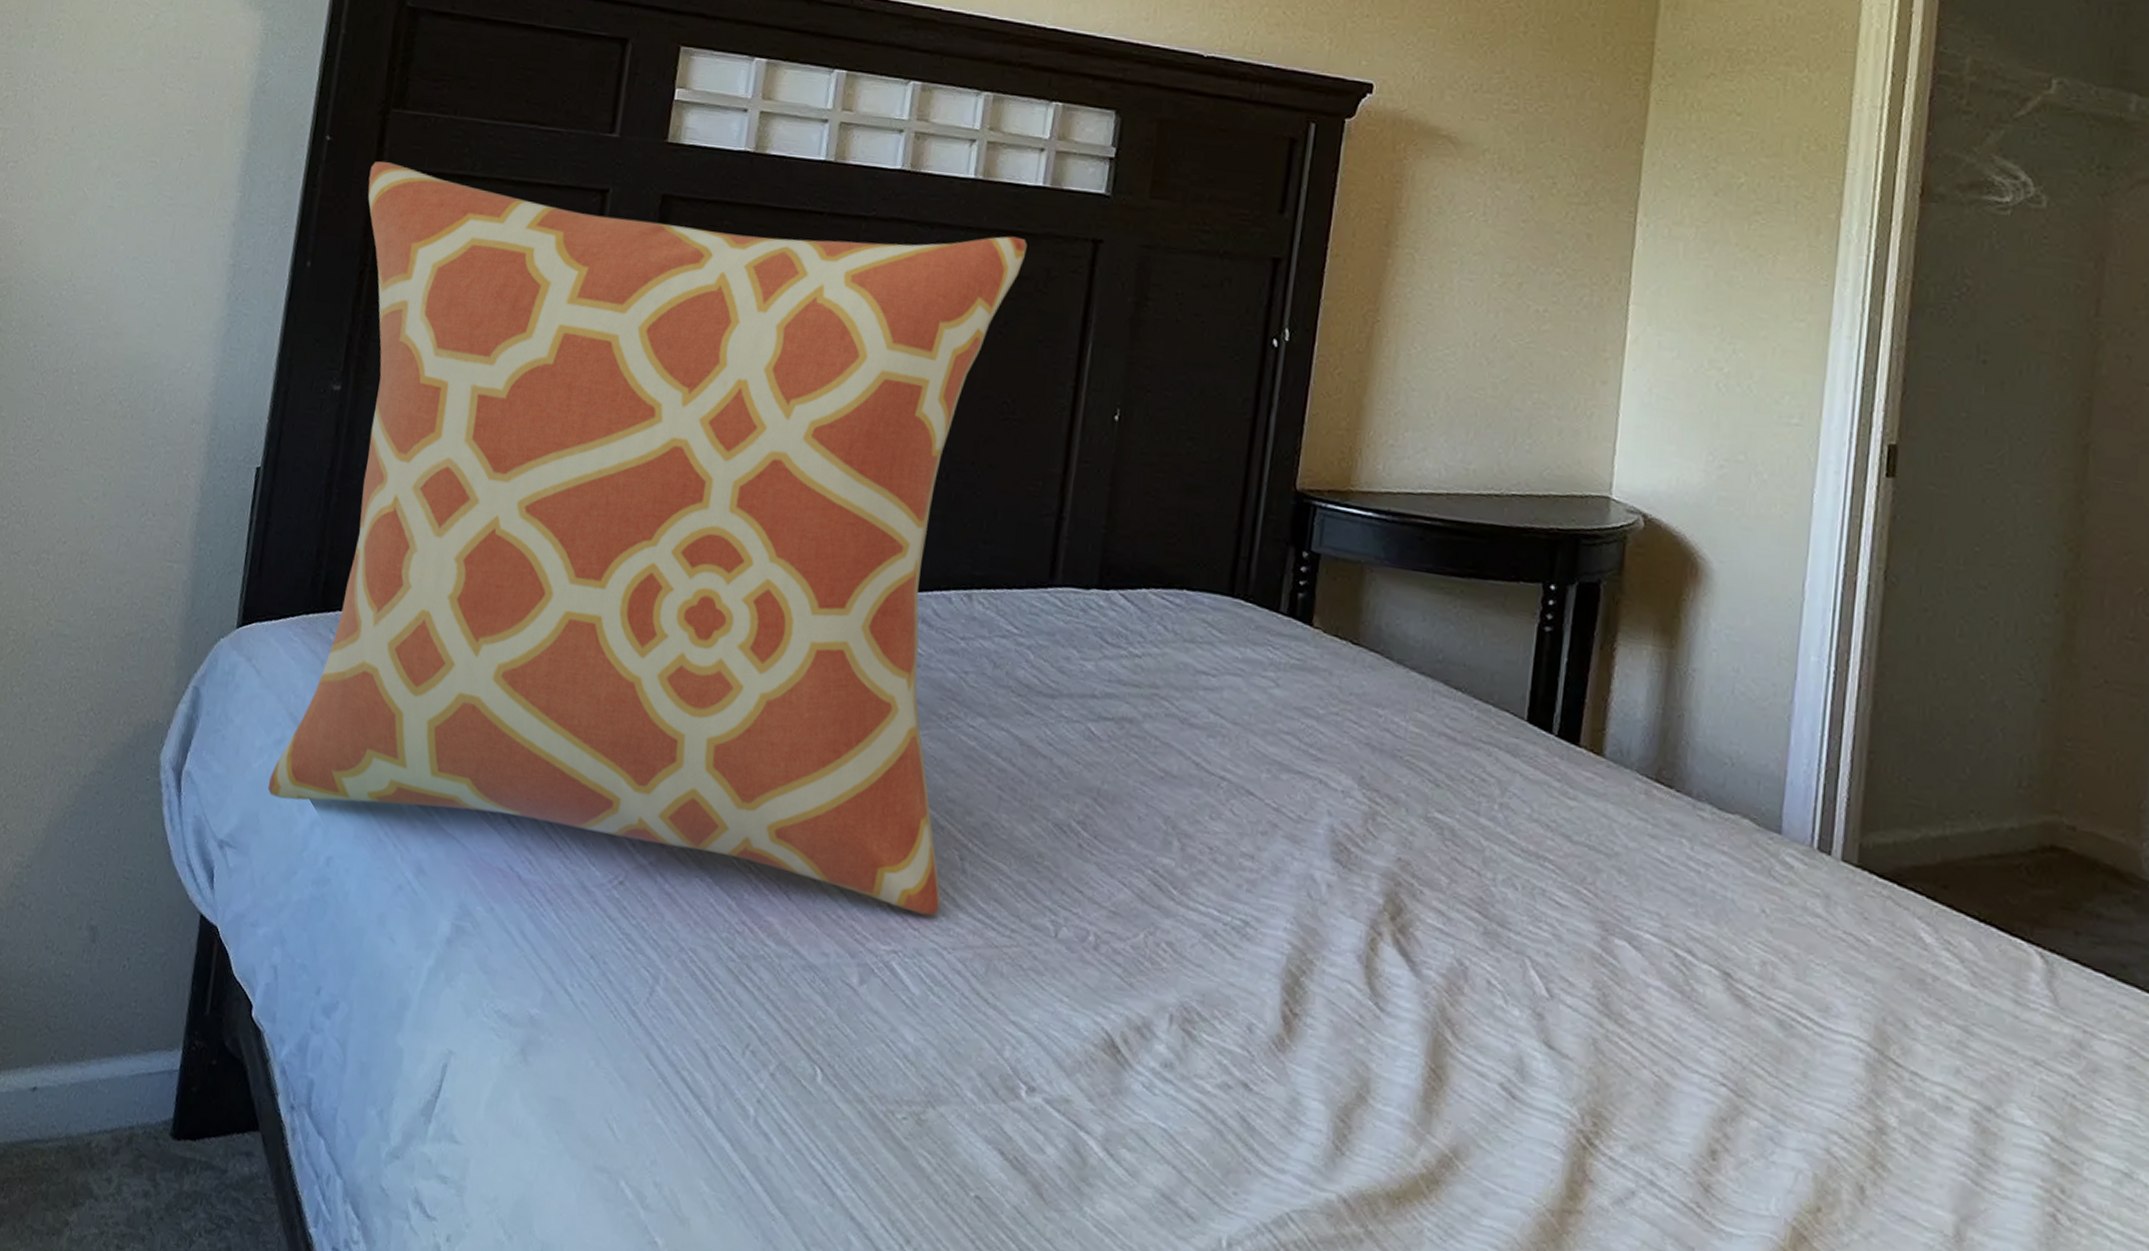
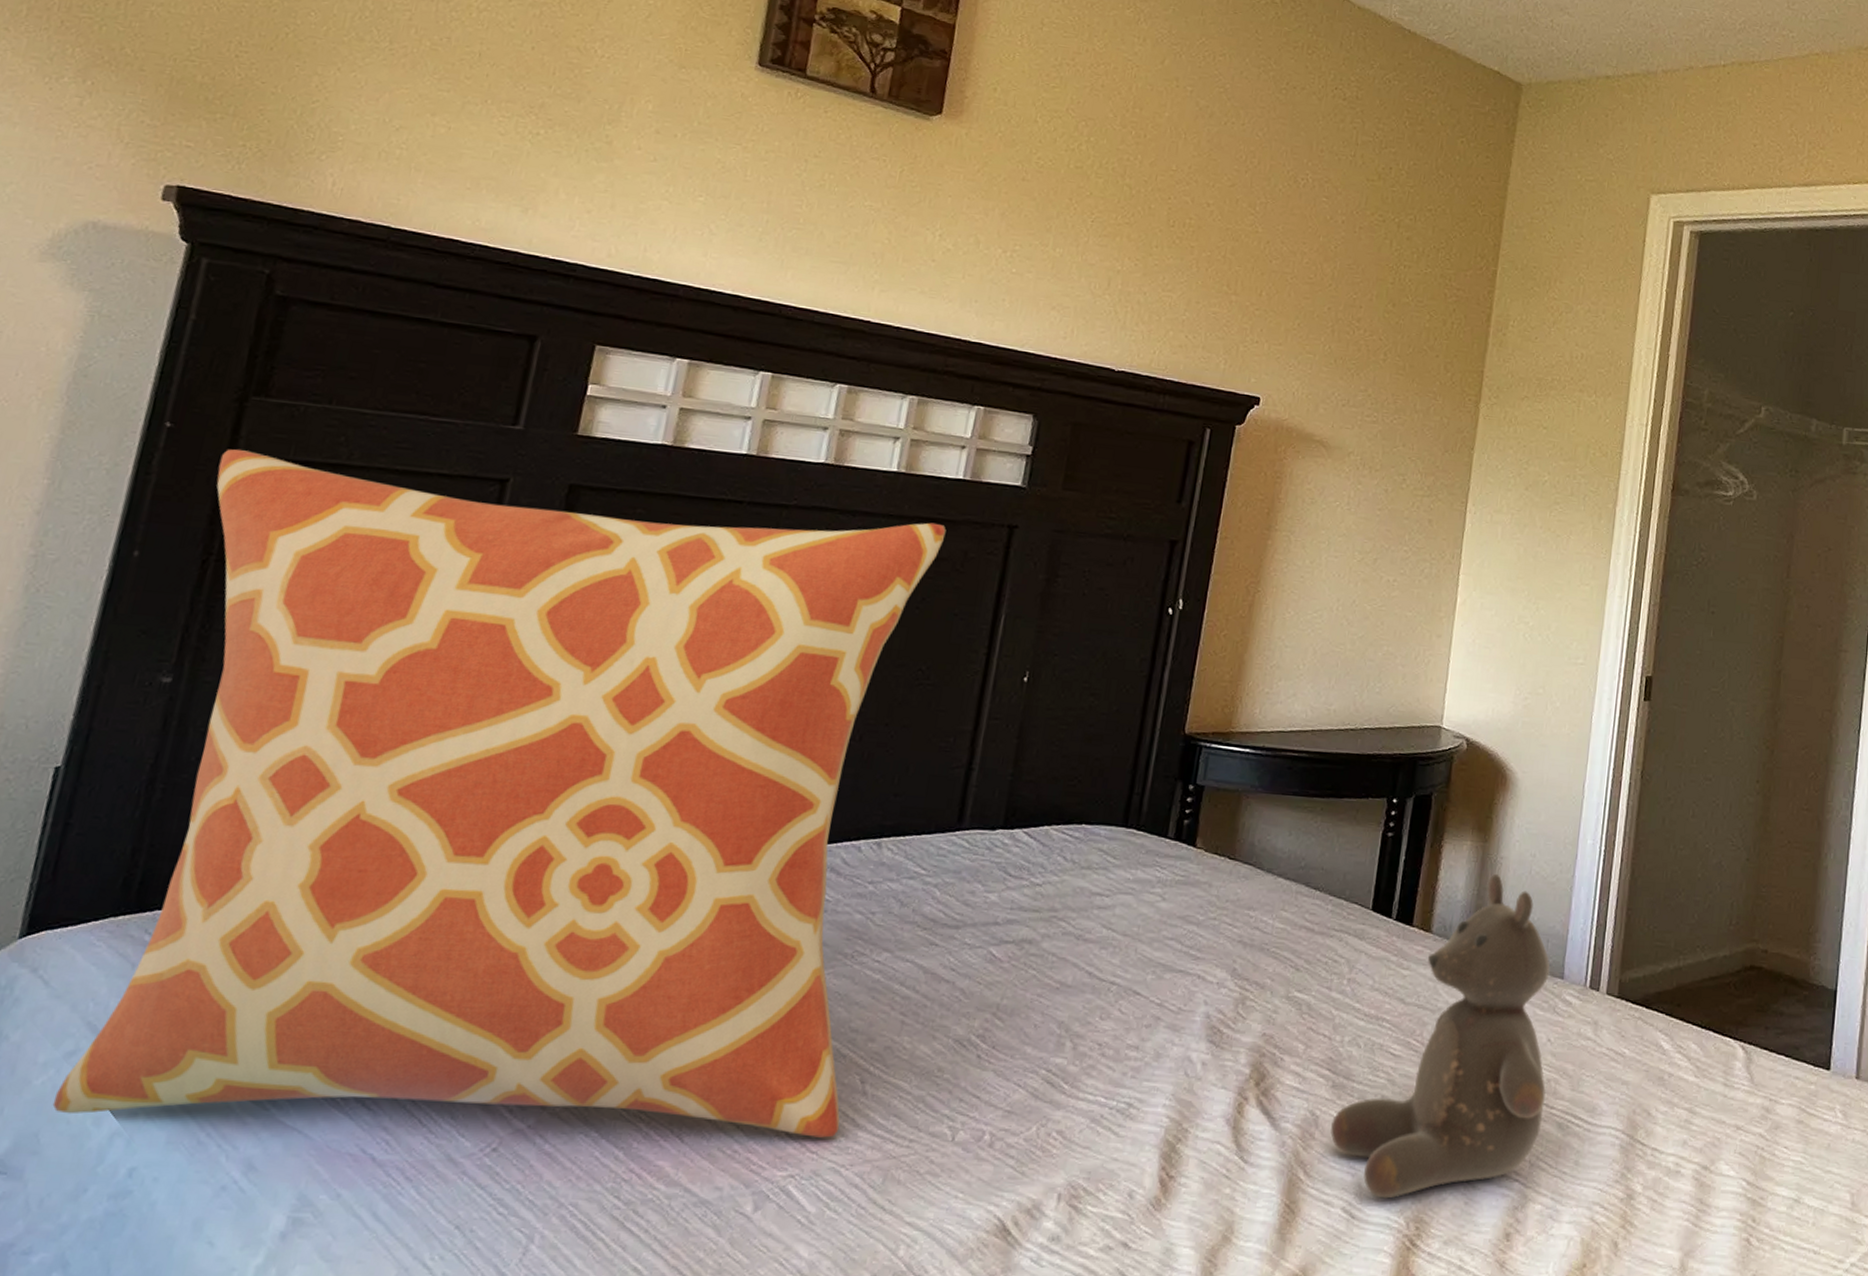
stuffed bear: none [1483,689,1763,1082] -> present [1330,873,1550,1199]

